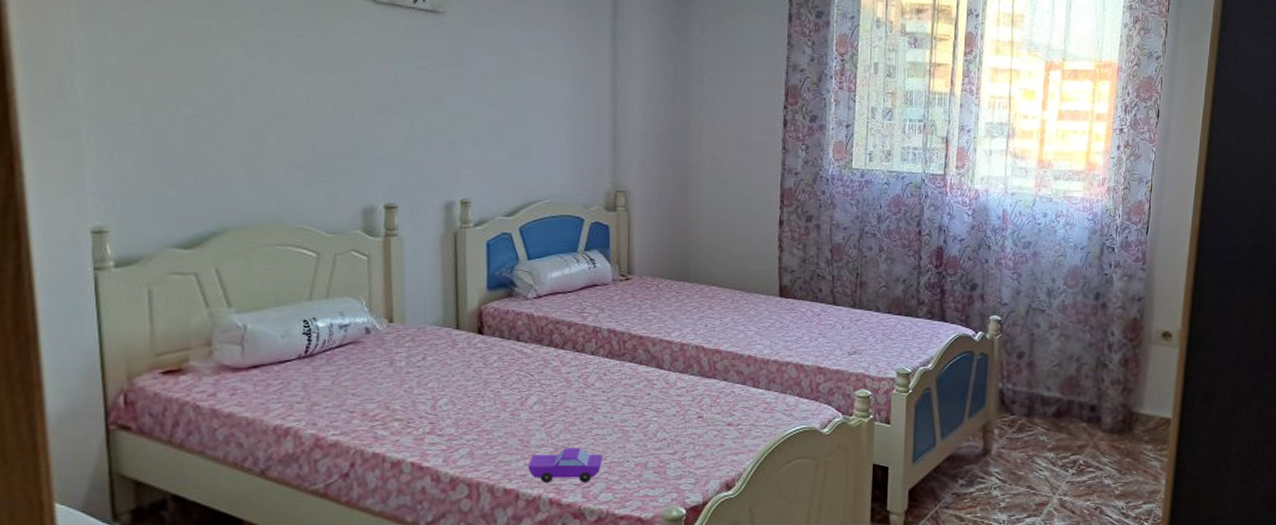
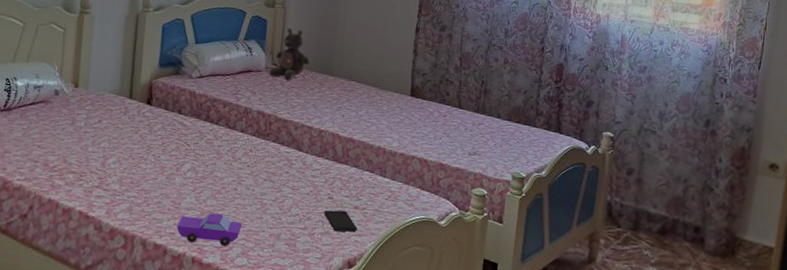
stuffed animal: none [617,232,662,291] -> present [269,27,310,80]
mobile phone: none [693,428,733,453] -> present [323,210,357,232]

